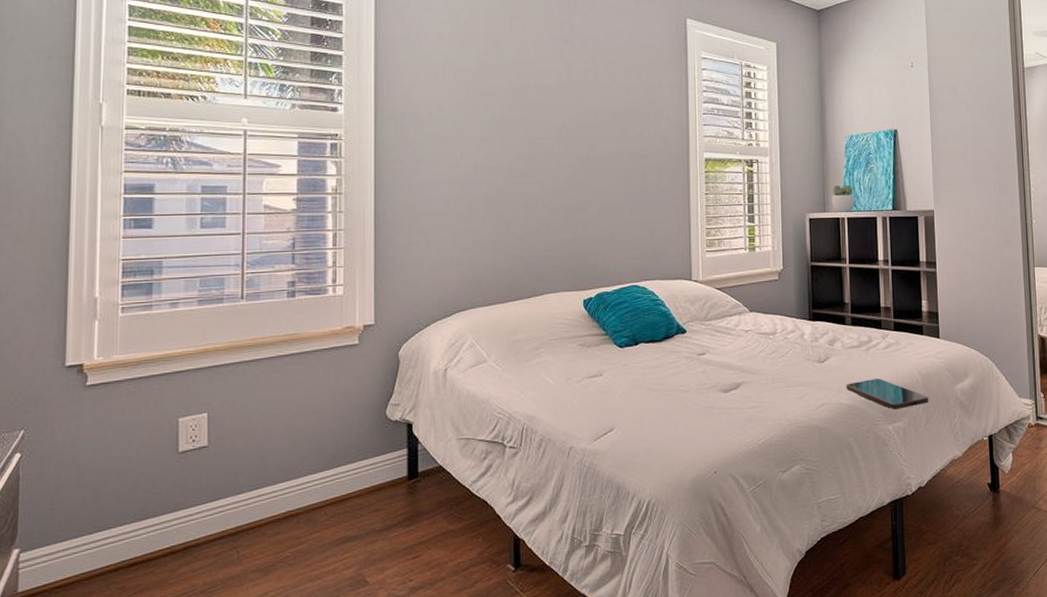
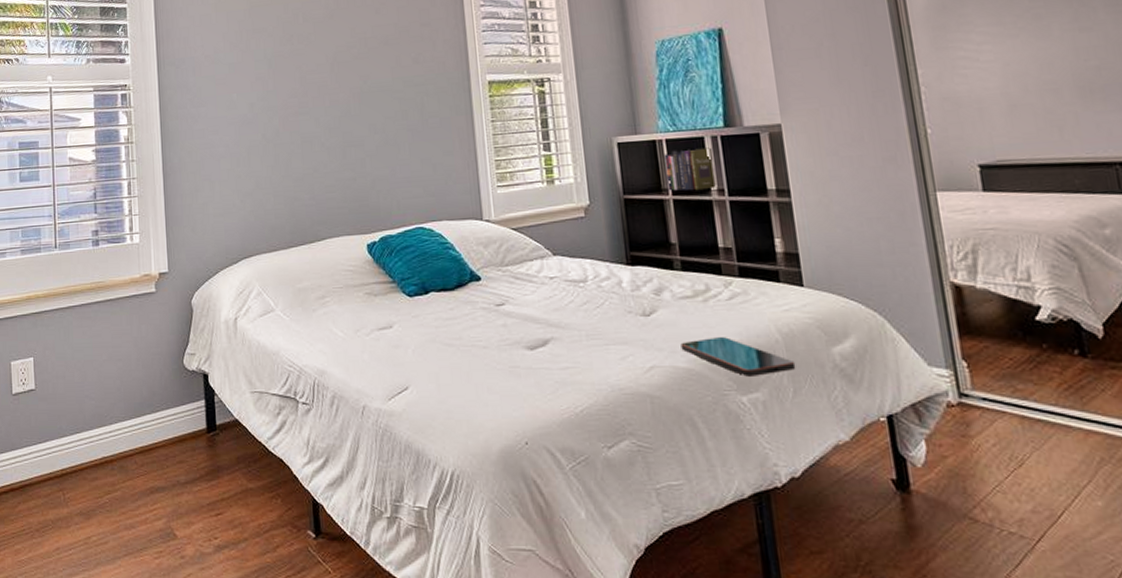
succulent plant: present [831,184,855,213] -> none [642,99,674,134]
books: none [845,226,883,261] -> present [664,147,716,191]

